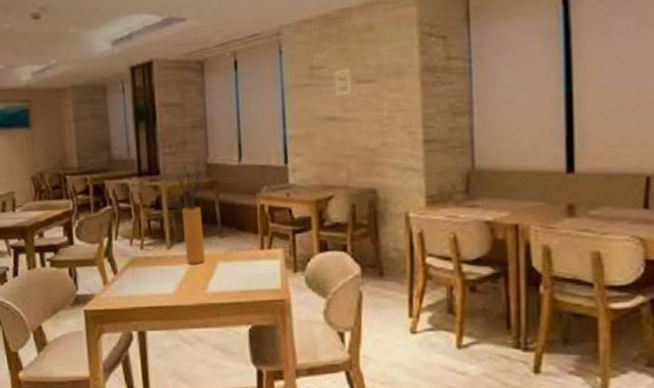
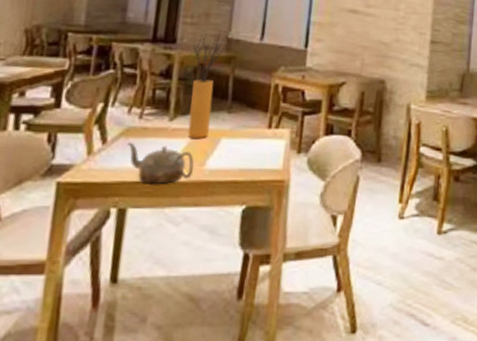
teapot: none [135,271,197,309] -> present [127,142,194,185]

